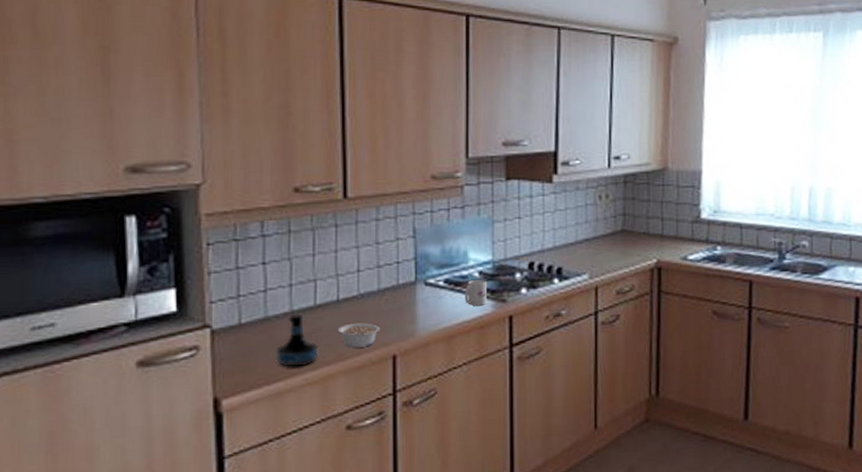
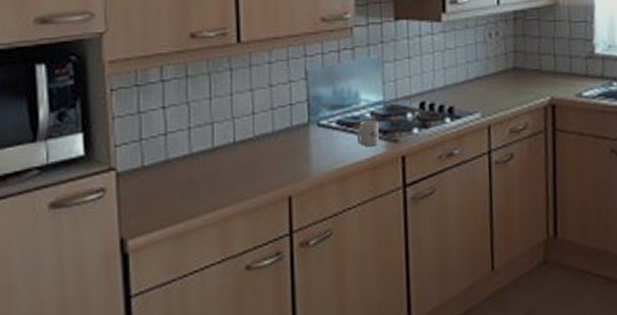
tequila bottle: present [276,313,318,367] -> none [177,156,217,209]
legume: present [337,323,380,348] -> none [234,164,276,189]

